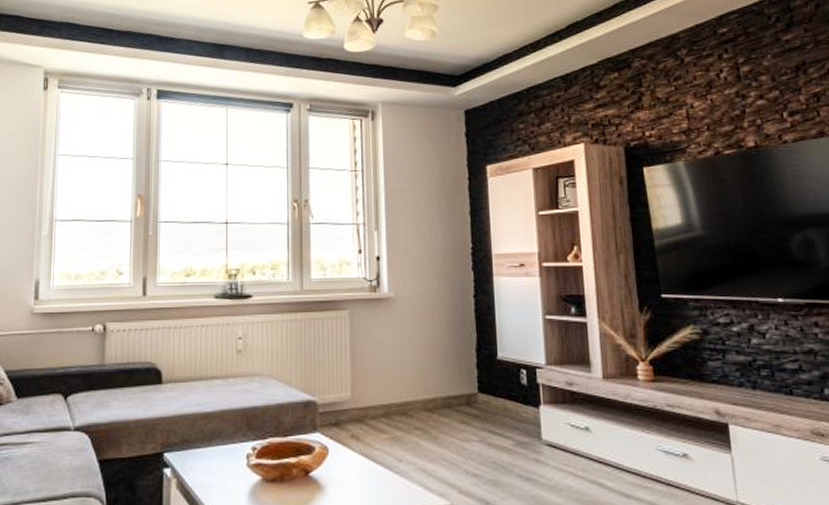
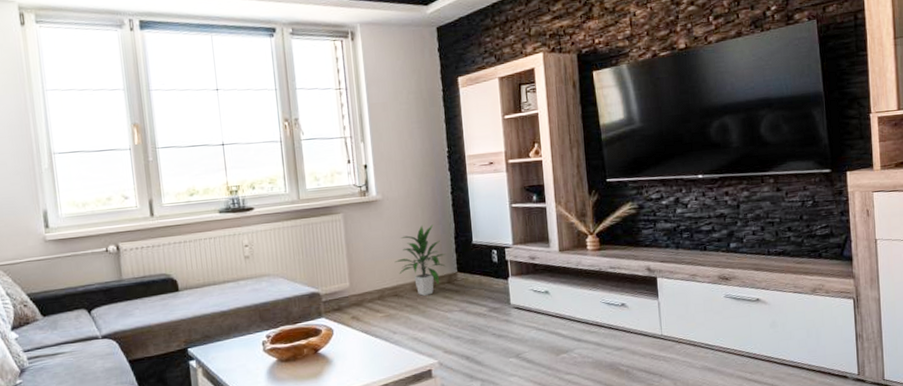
indoor plant: none [404,332,465,418] -> present [394,224,446,296]

